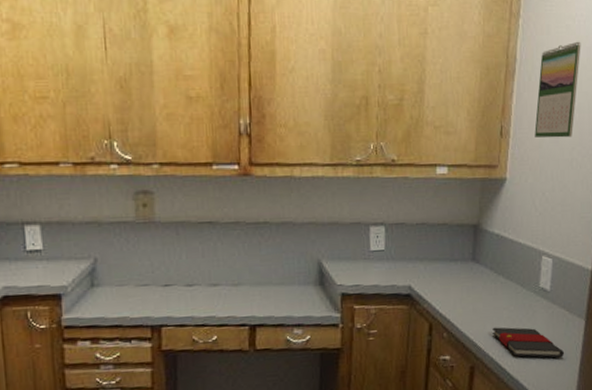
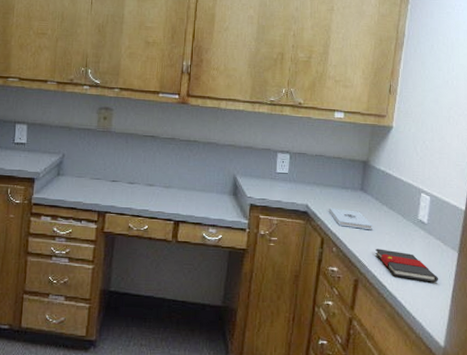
notepad: none [436,285,488,307] -> present [329,207,372,230]
calendar: present [534,41,581,138] -> none [418,25,459,99]

